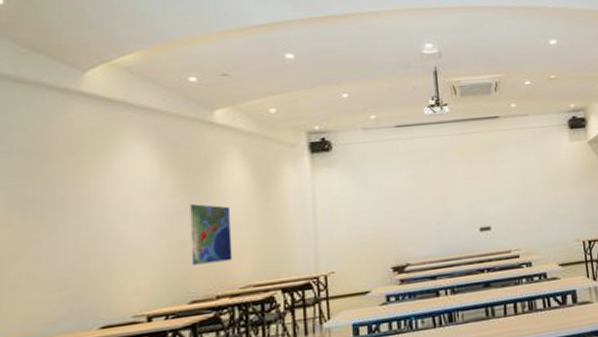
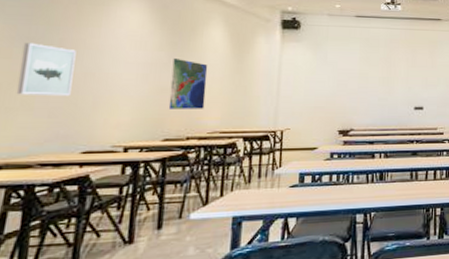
wall art: none [20,206,80,269] -> present [16,42,76,97]

